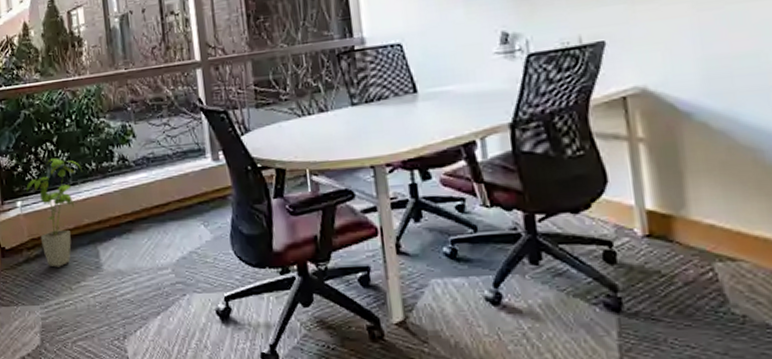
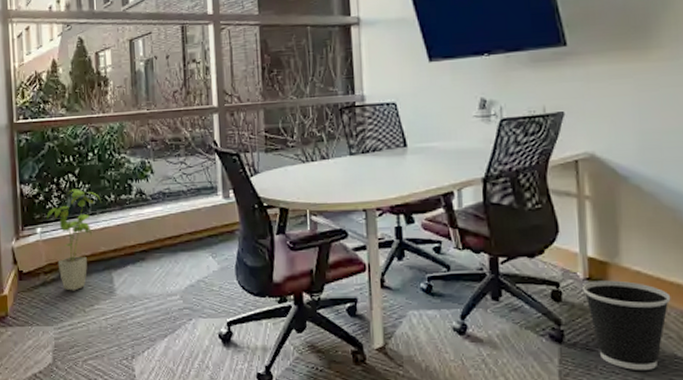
wastebasket: none [642,236,757,343] -> present [583,280,671,370]

